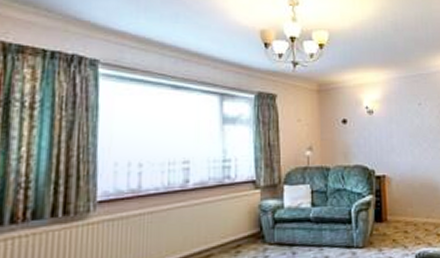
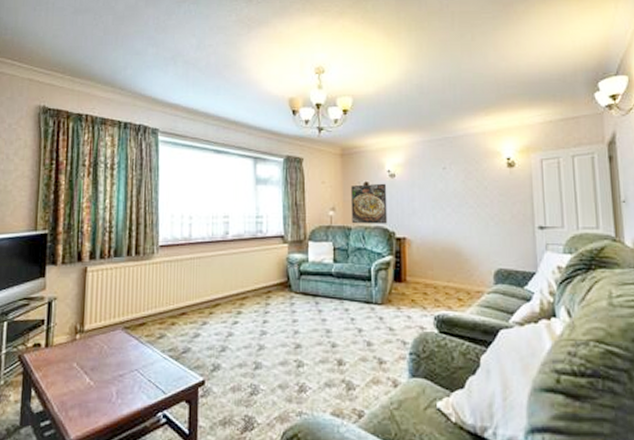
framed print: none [329,120,367,164] -> present [351,183,388,224]

